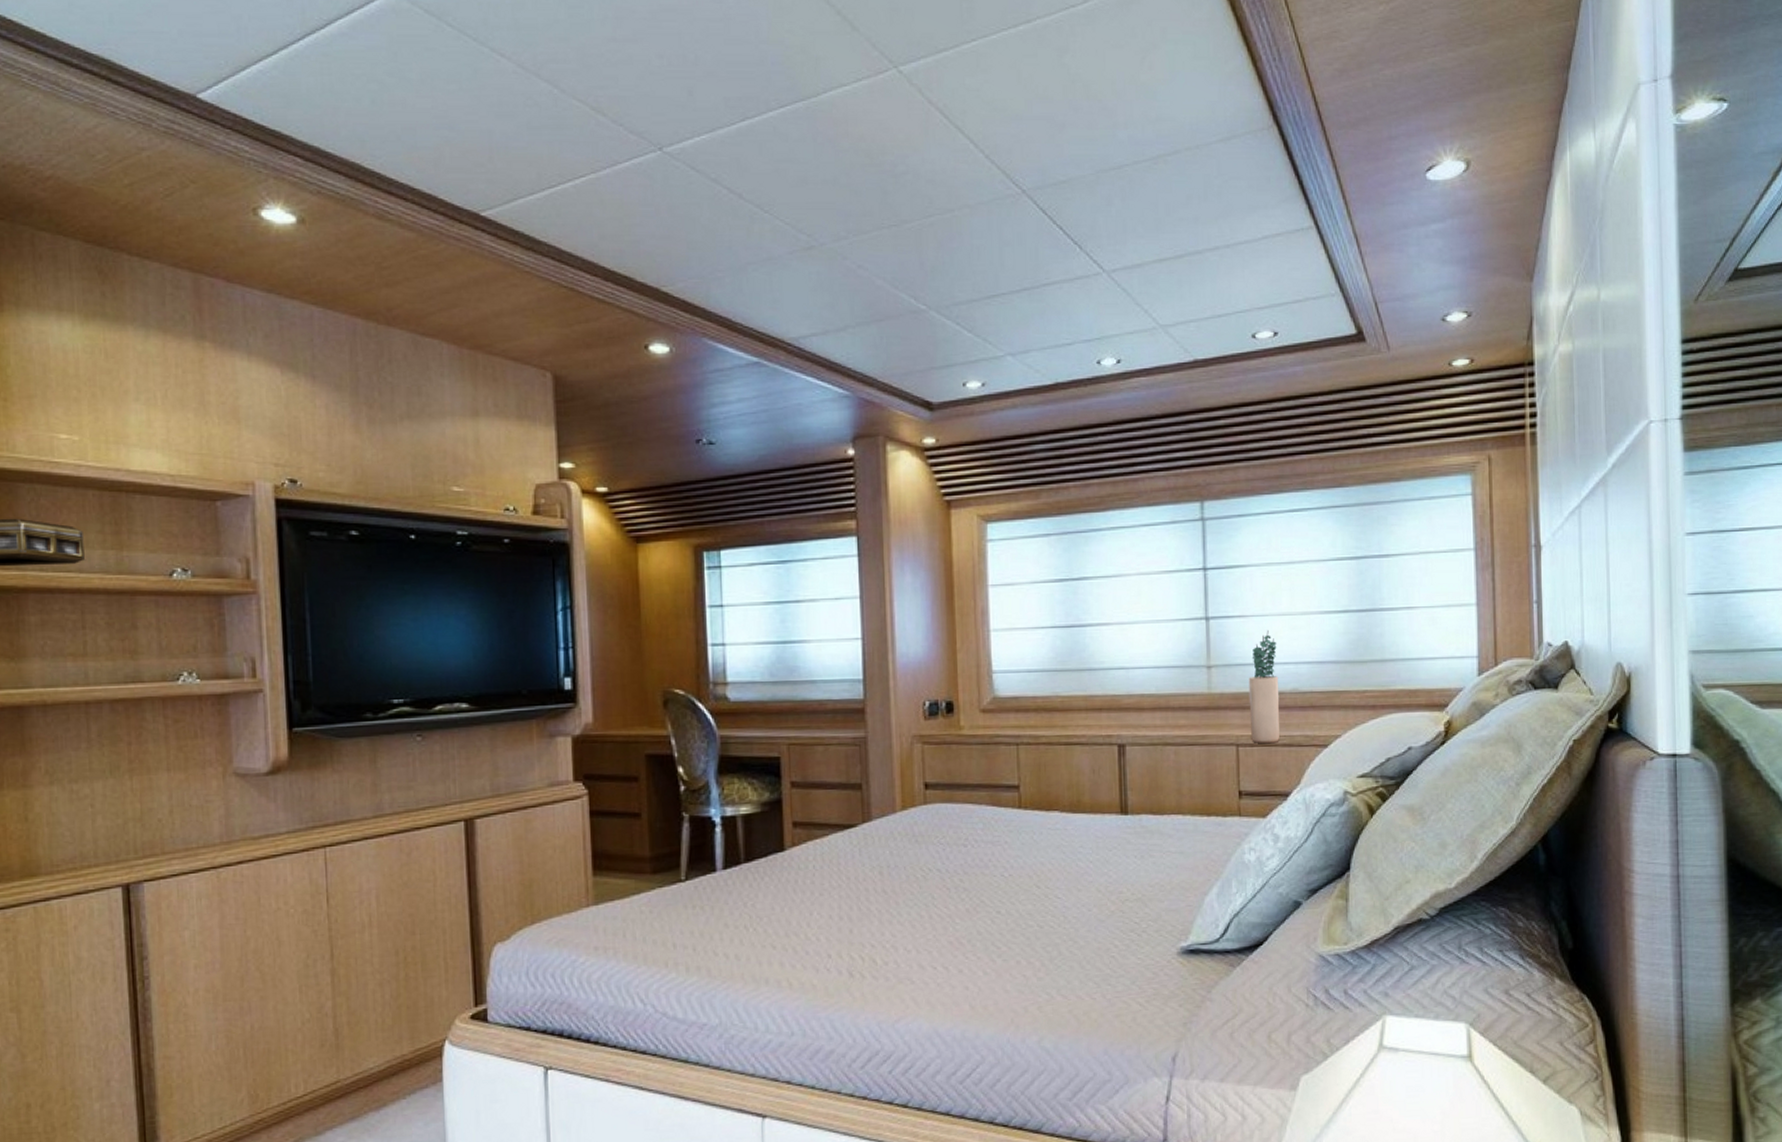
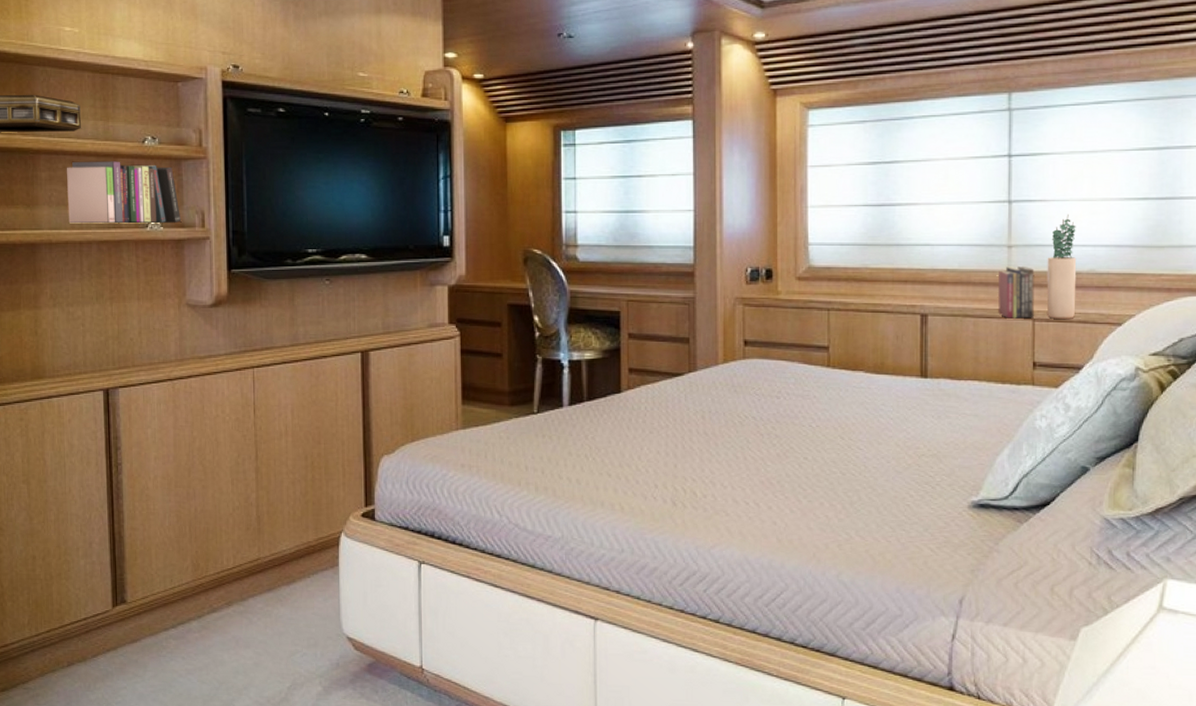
books: none [64,599,223,679] -> present [66,161,181,224]
books: none [1199,688,1237,745] -> present [998,267,1035,319]

